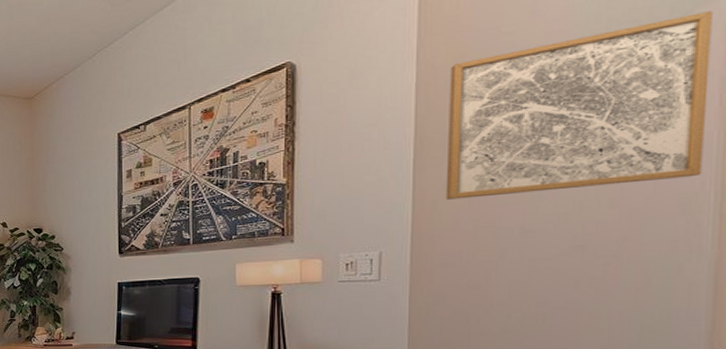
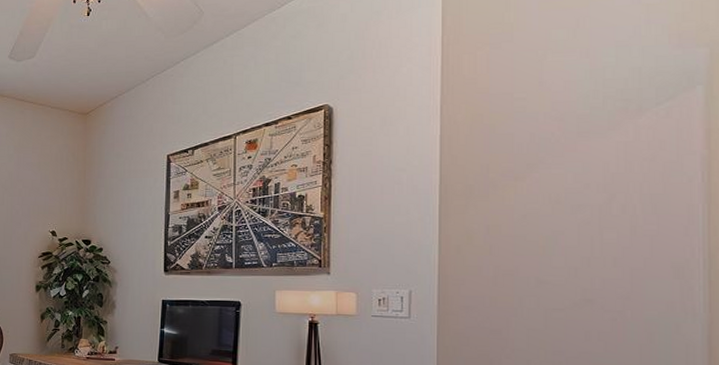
wall art: present [445,11,713,200] -> none [468,98,692,247]

